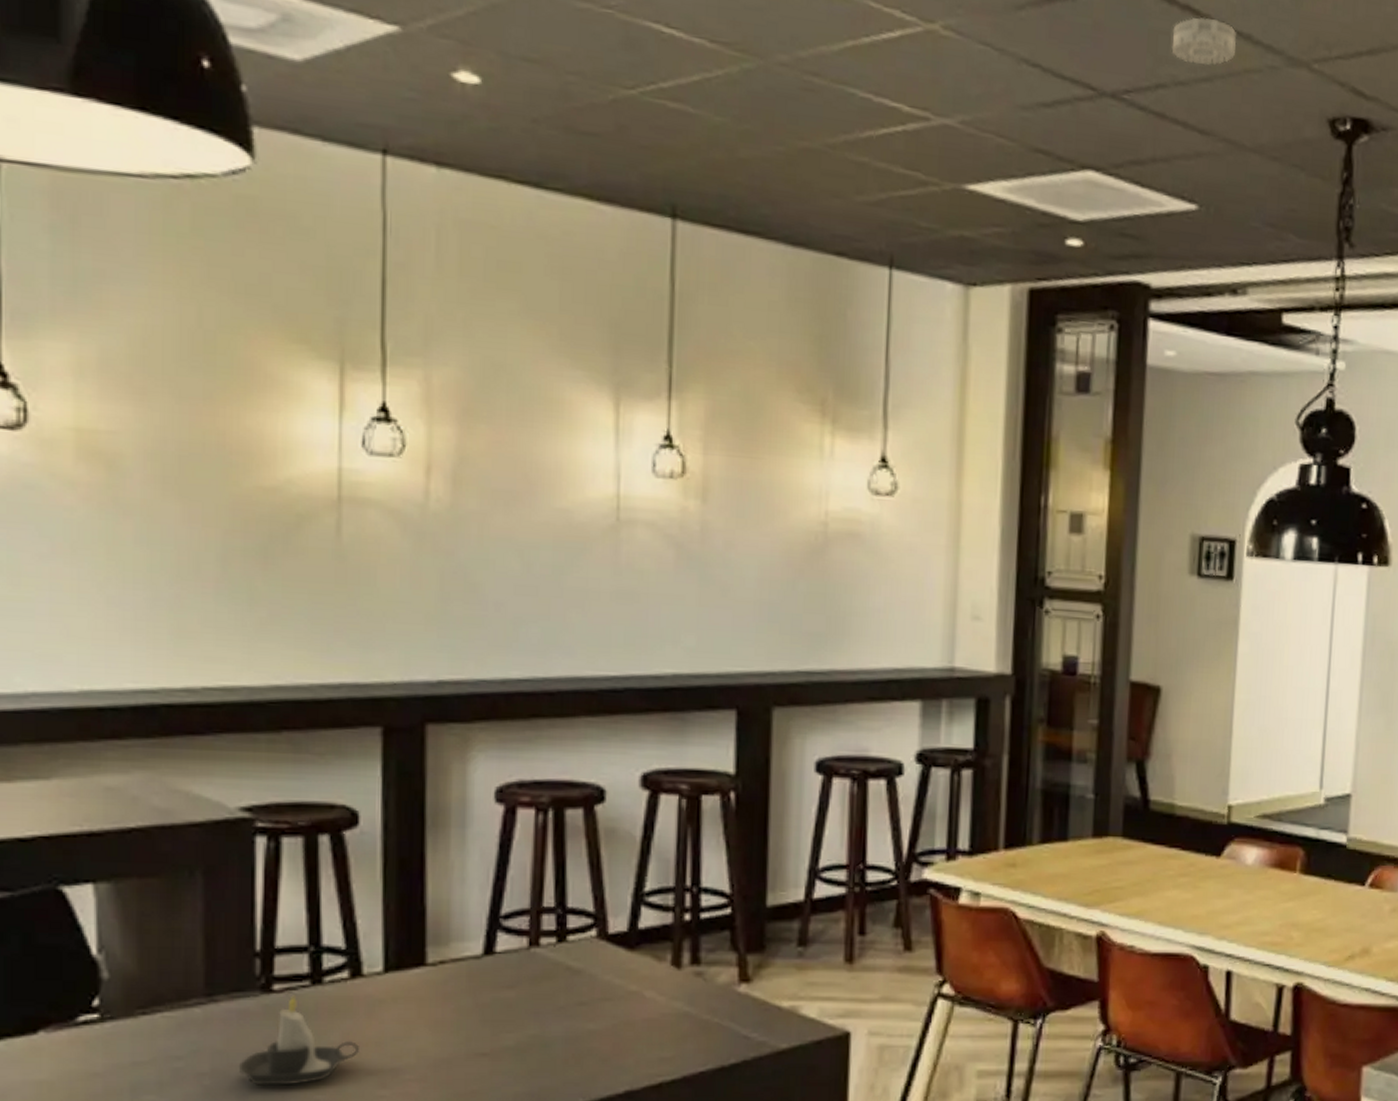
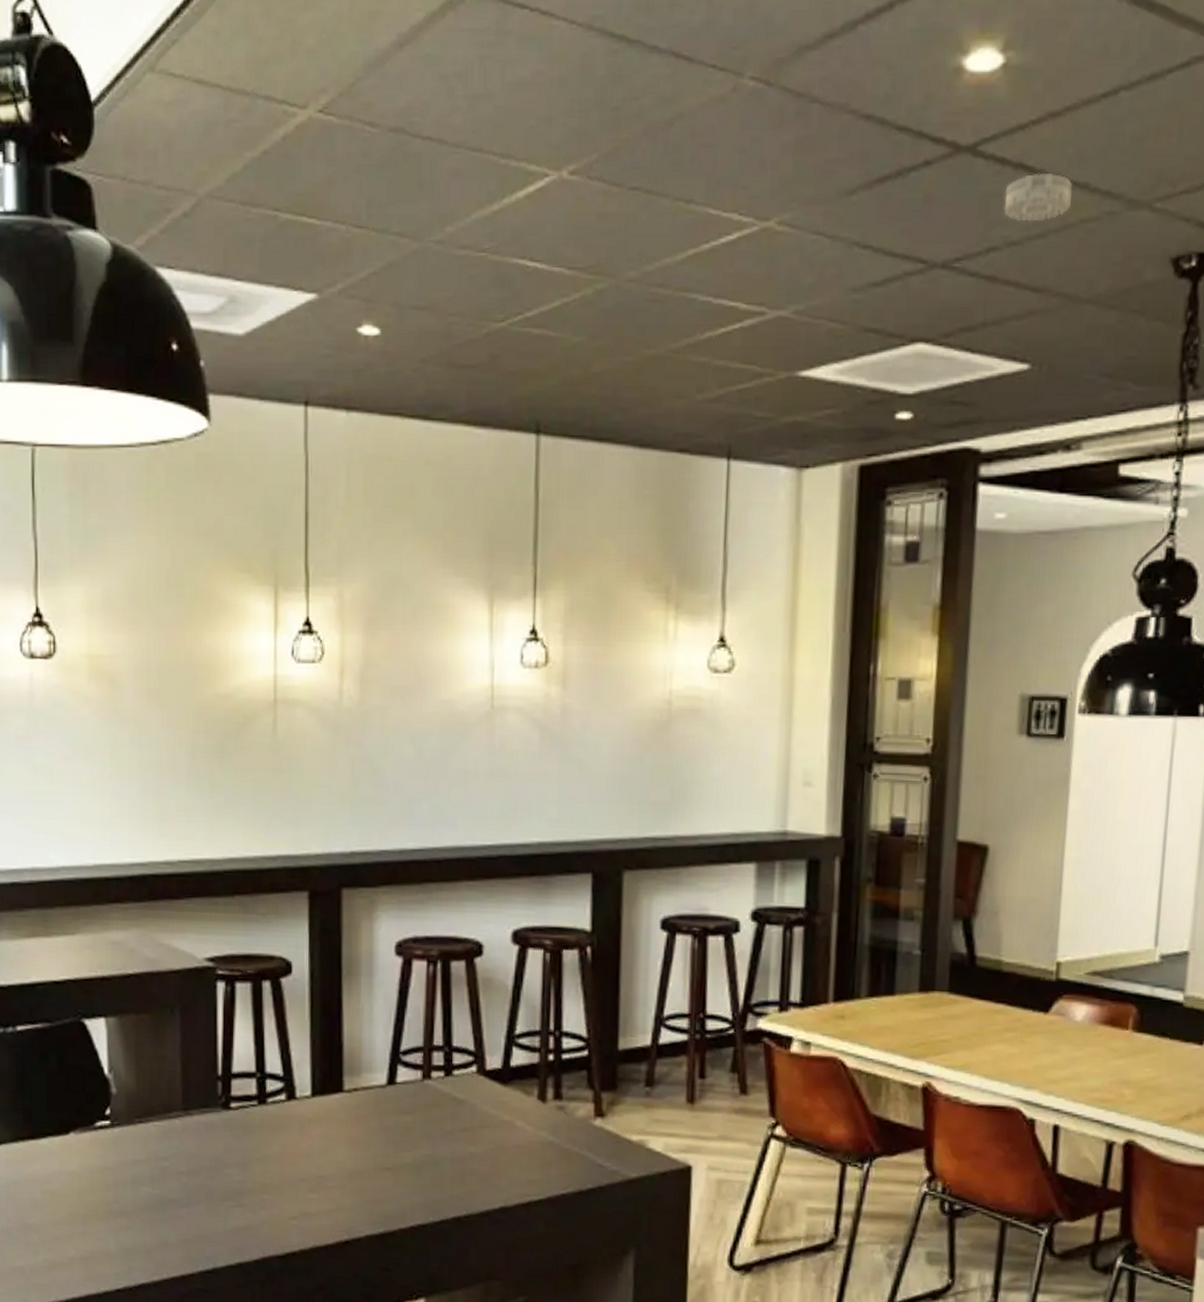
candle: present [238,995,359,1085] -> none [206,1112,294,1185]

